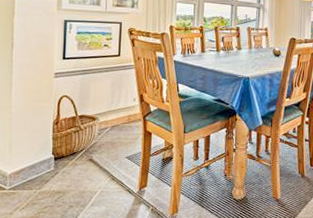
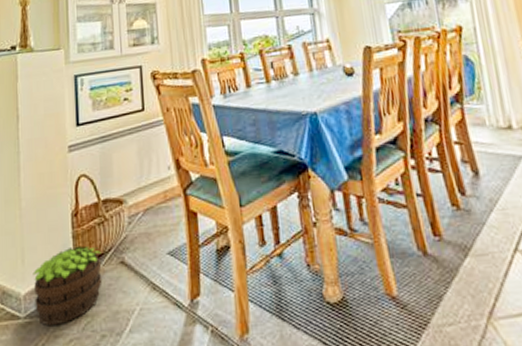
potted plant: none [18,145,75,197] -> present [33,246,103,327]

